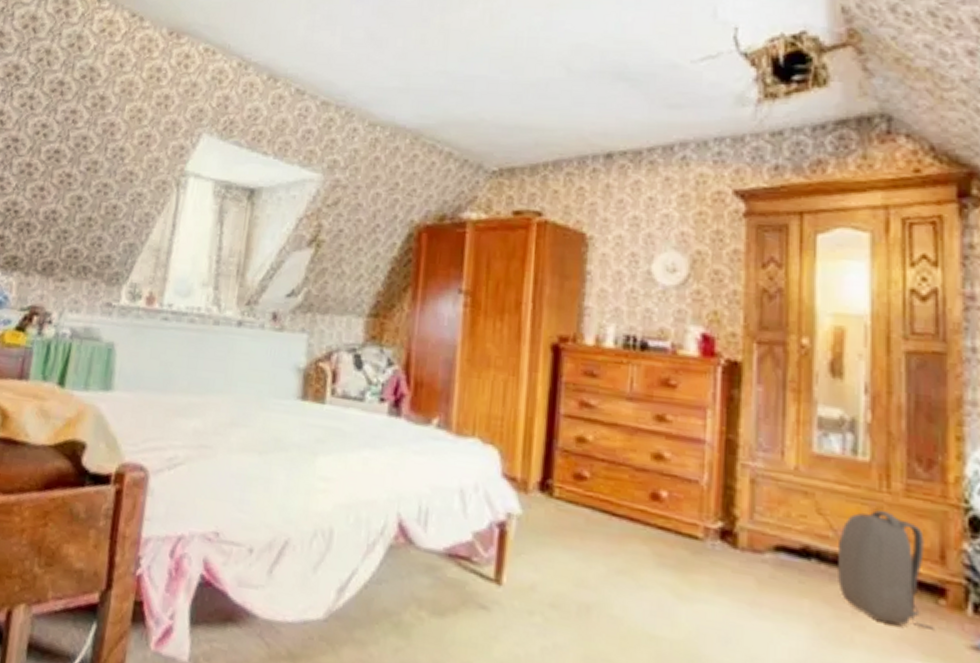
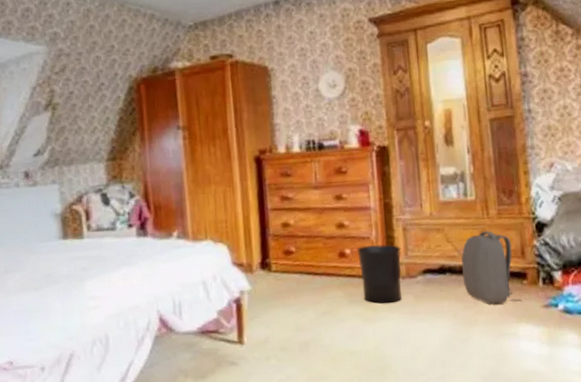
waste bin: none [676,491,744,582] -> present [356,244,401,304]

